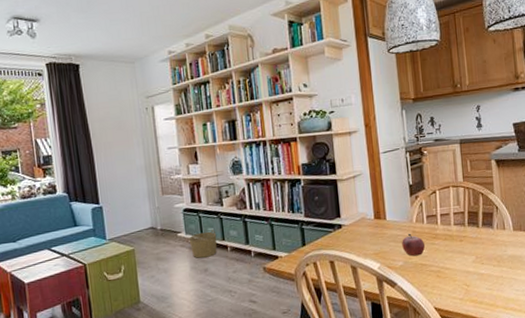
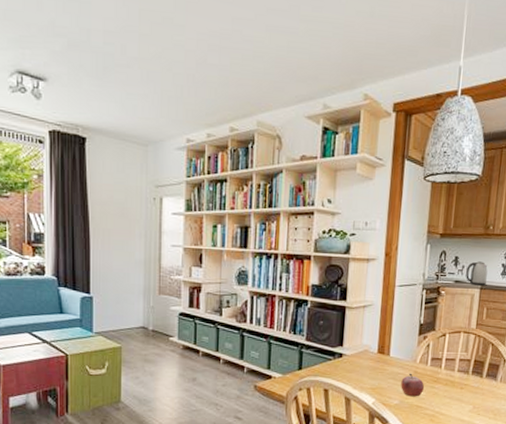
basket: present [188,230,217,258] -> none [180,339,211,366]
kettle: none [443,118,464,141] -> present [466,261,488,286]

